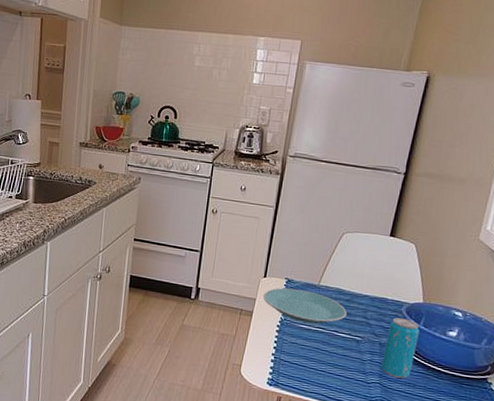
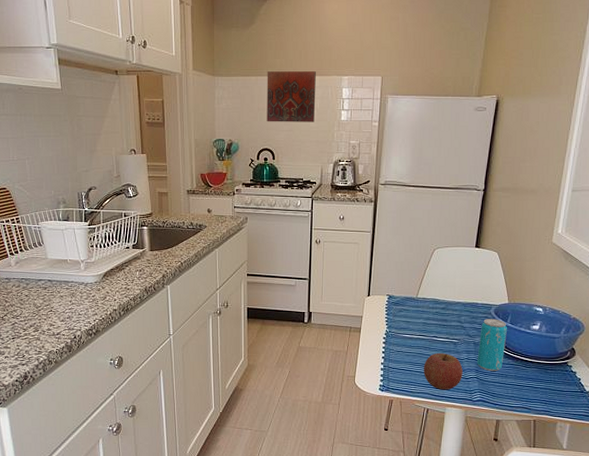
decorative tile: none [172,25,230,83] -> present [266,70,316,122]
plate: present [263,288,347,324] -> none [369,303,443,332]
apple: none [319,349,364,394] -> present [424,352,463,391]

